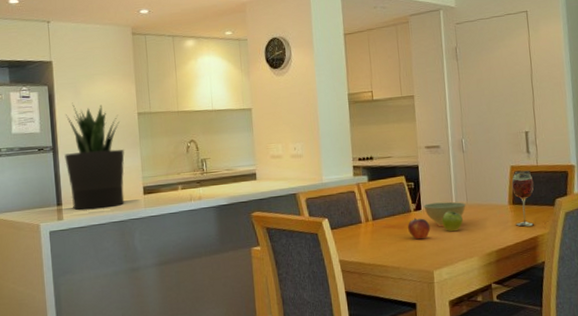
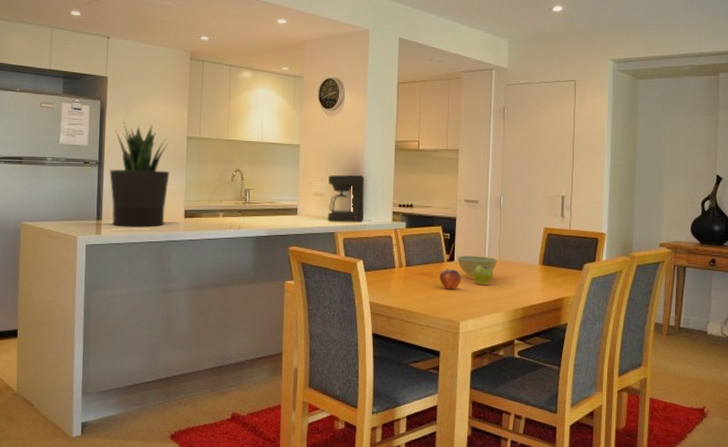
coffee maker: none [284,133,324,184] -> present [328,175,364,223]
wineglass: present [511,170,535,227] -> none [544,233,565,288]

